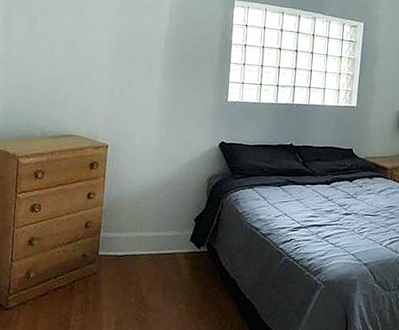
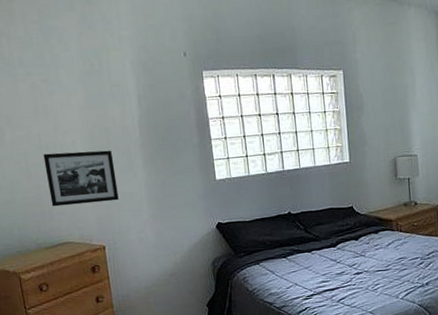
picture frame: none [66,48,135,104] -> present [43,150,119,207]

